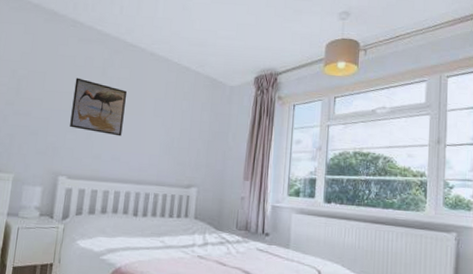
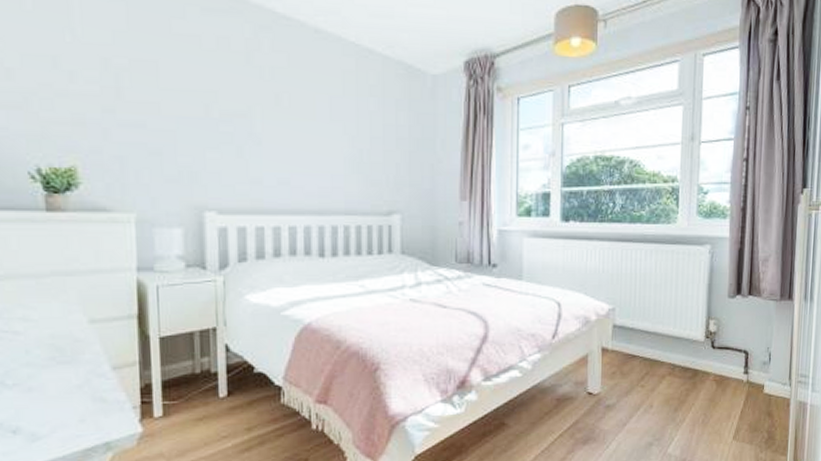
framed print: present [70,77,128,137] -> none [206,68,288,152]

